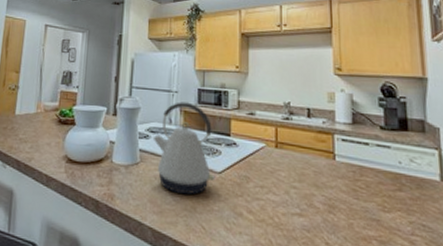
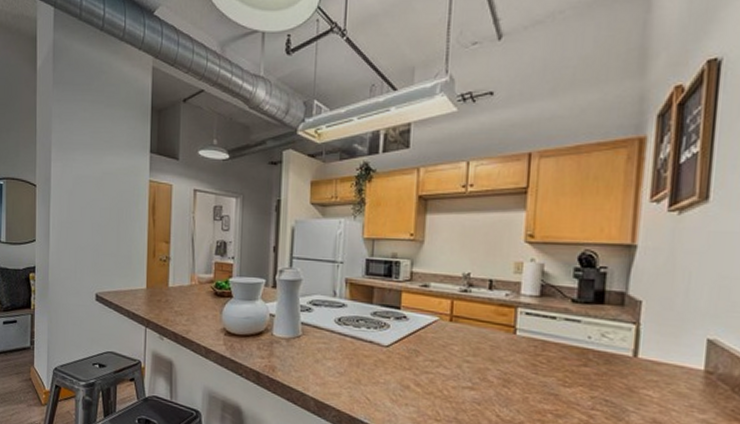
kettle: present [152,102,216,195] -> none [315,273,383,368]

